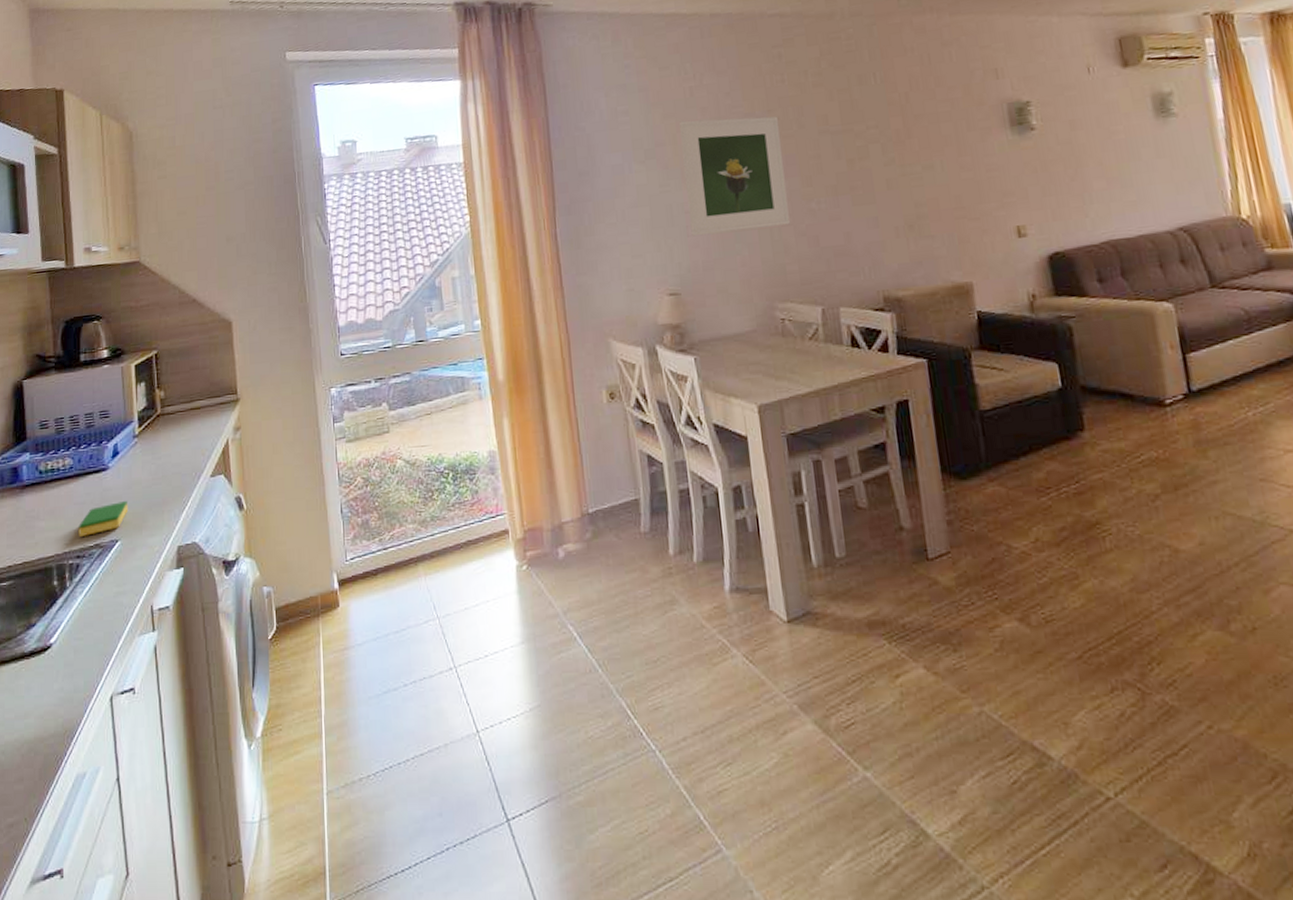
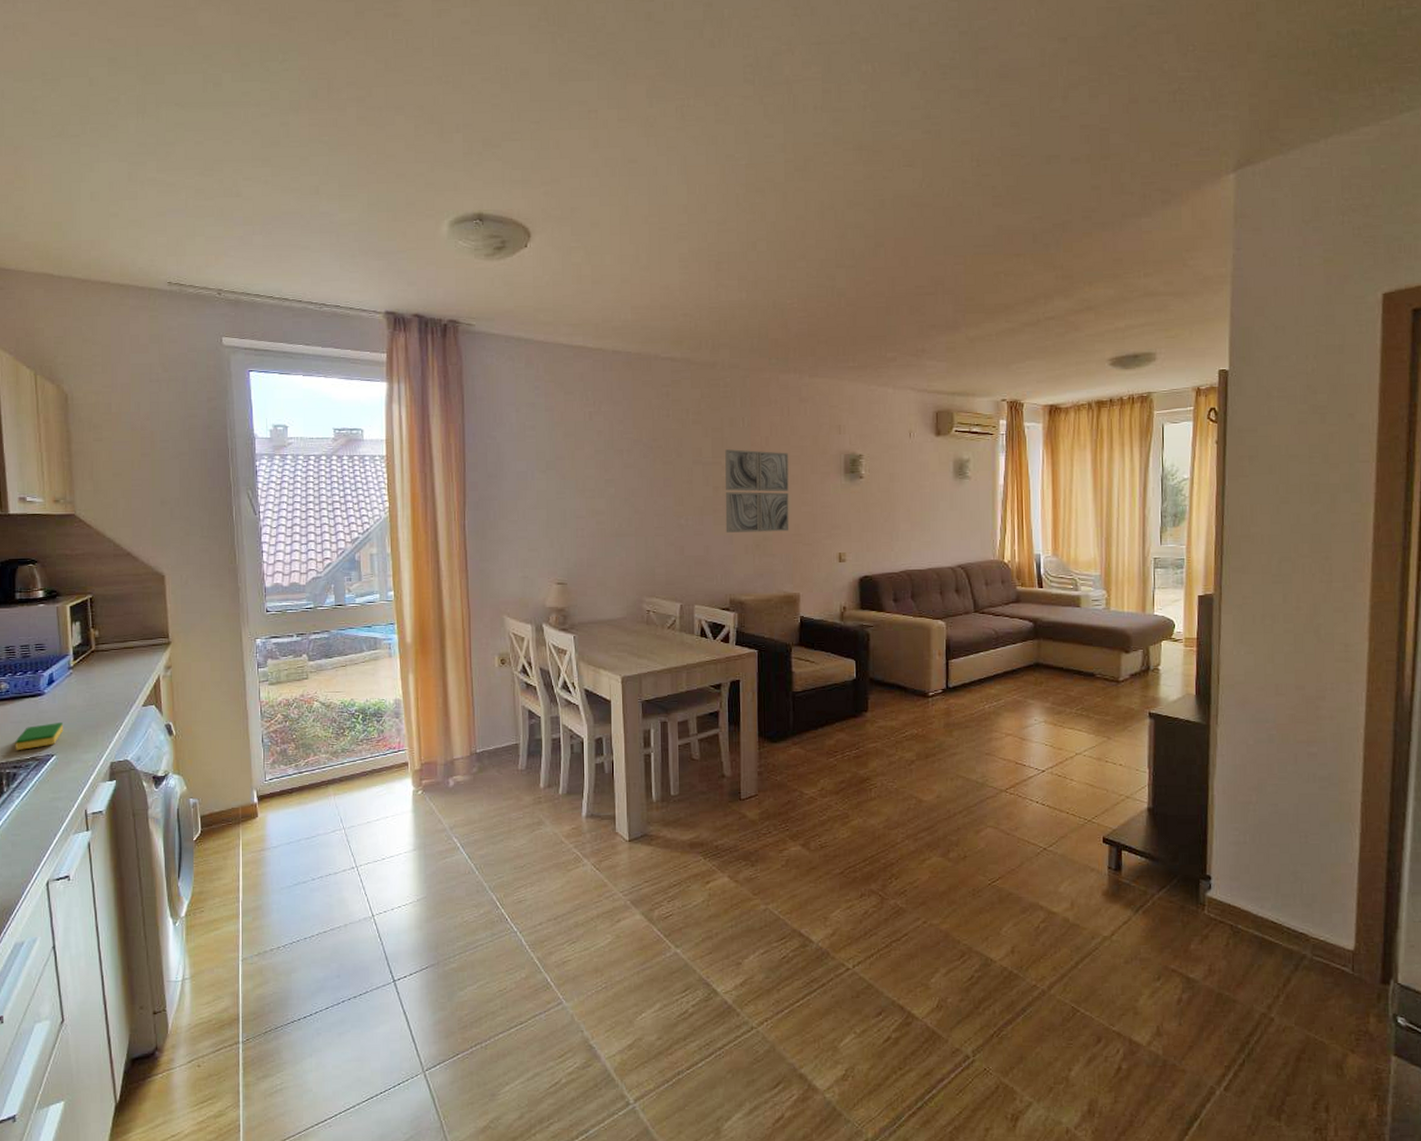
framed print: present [679,116,791,237] -> none [578,440,663,538]
wall art: none [856,109,949,214] -> present [725,449,790,533]

